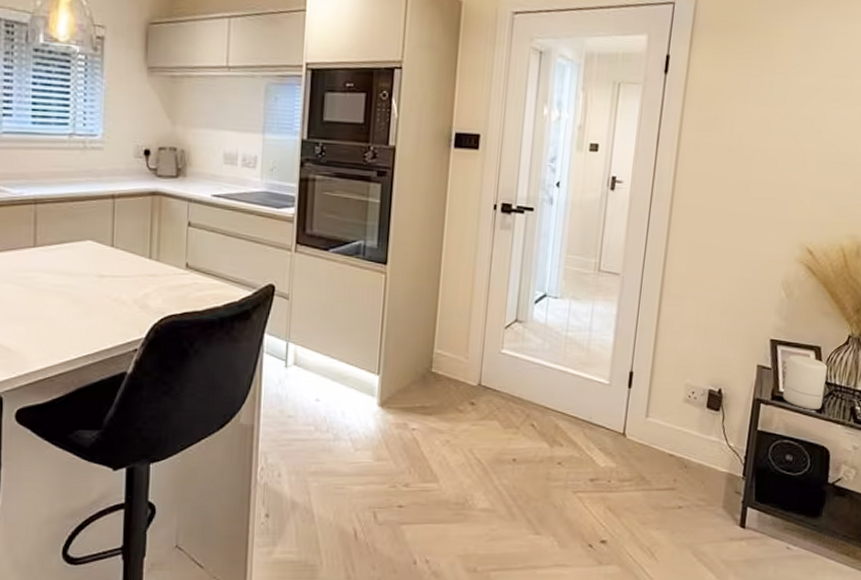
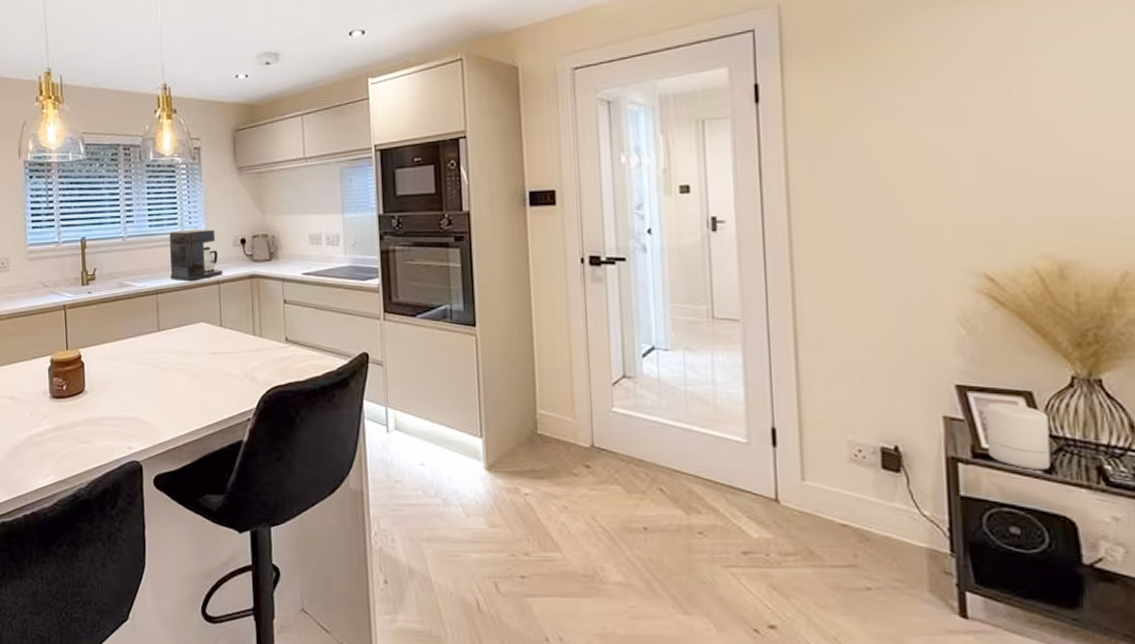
coffee maker: none [55,132,120,193] -> present [169,229,223,282]

